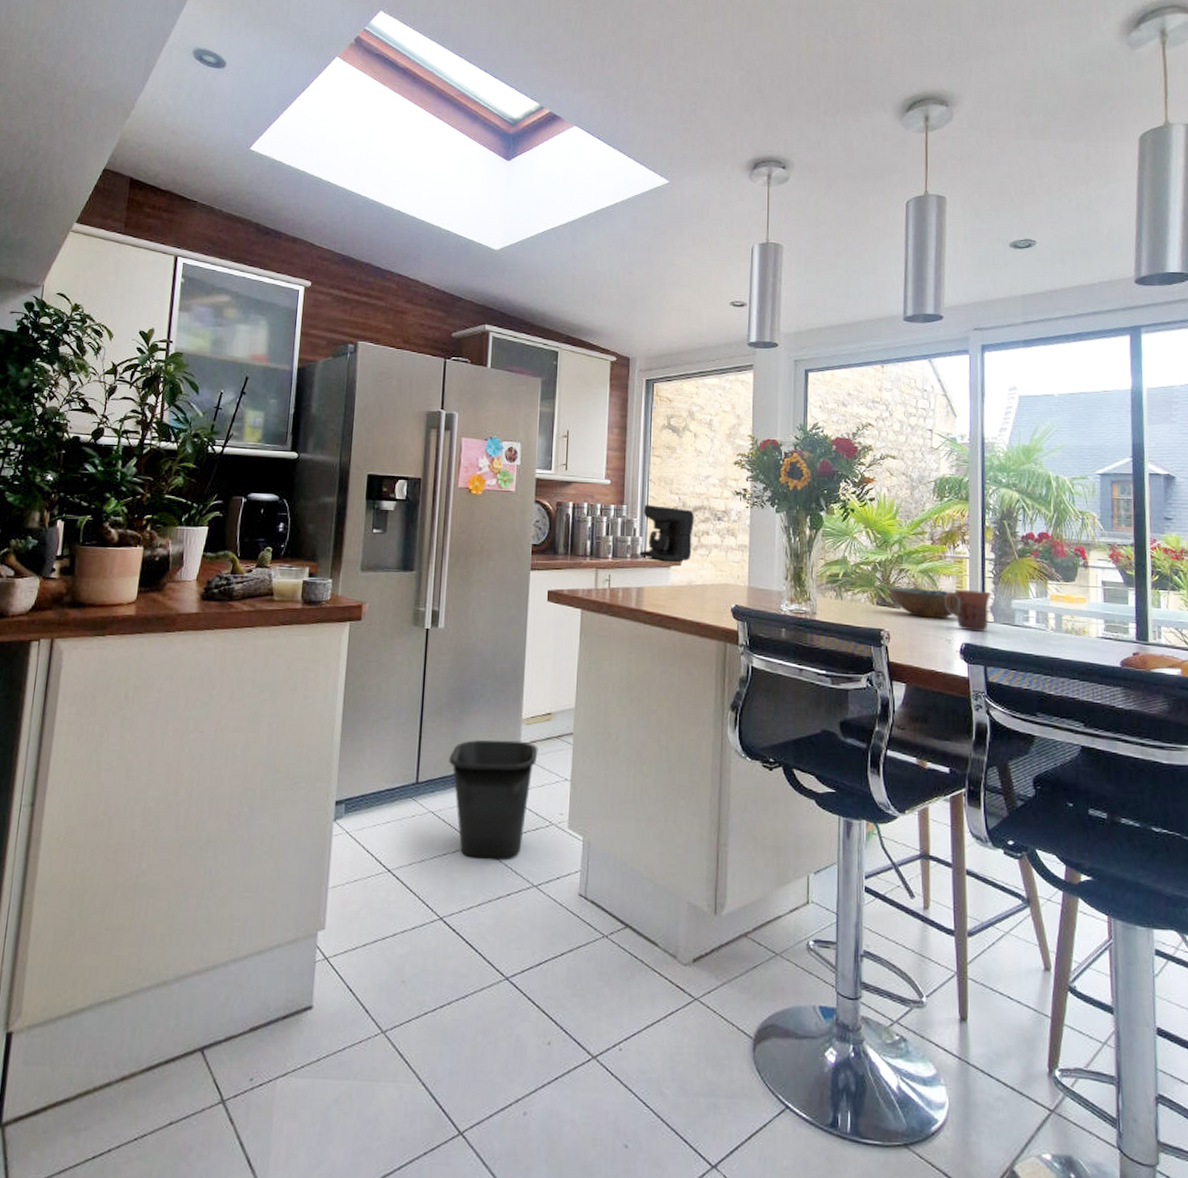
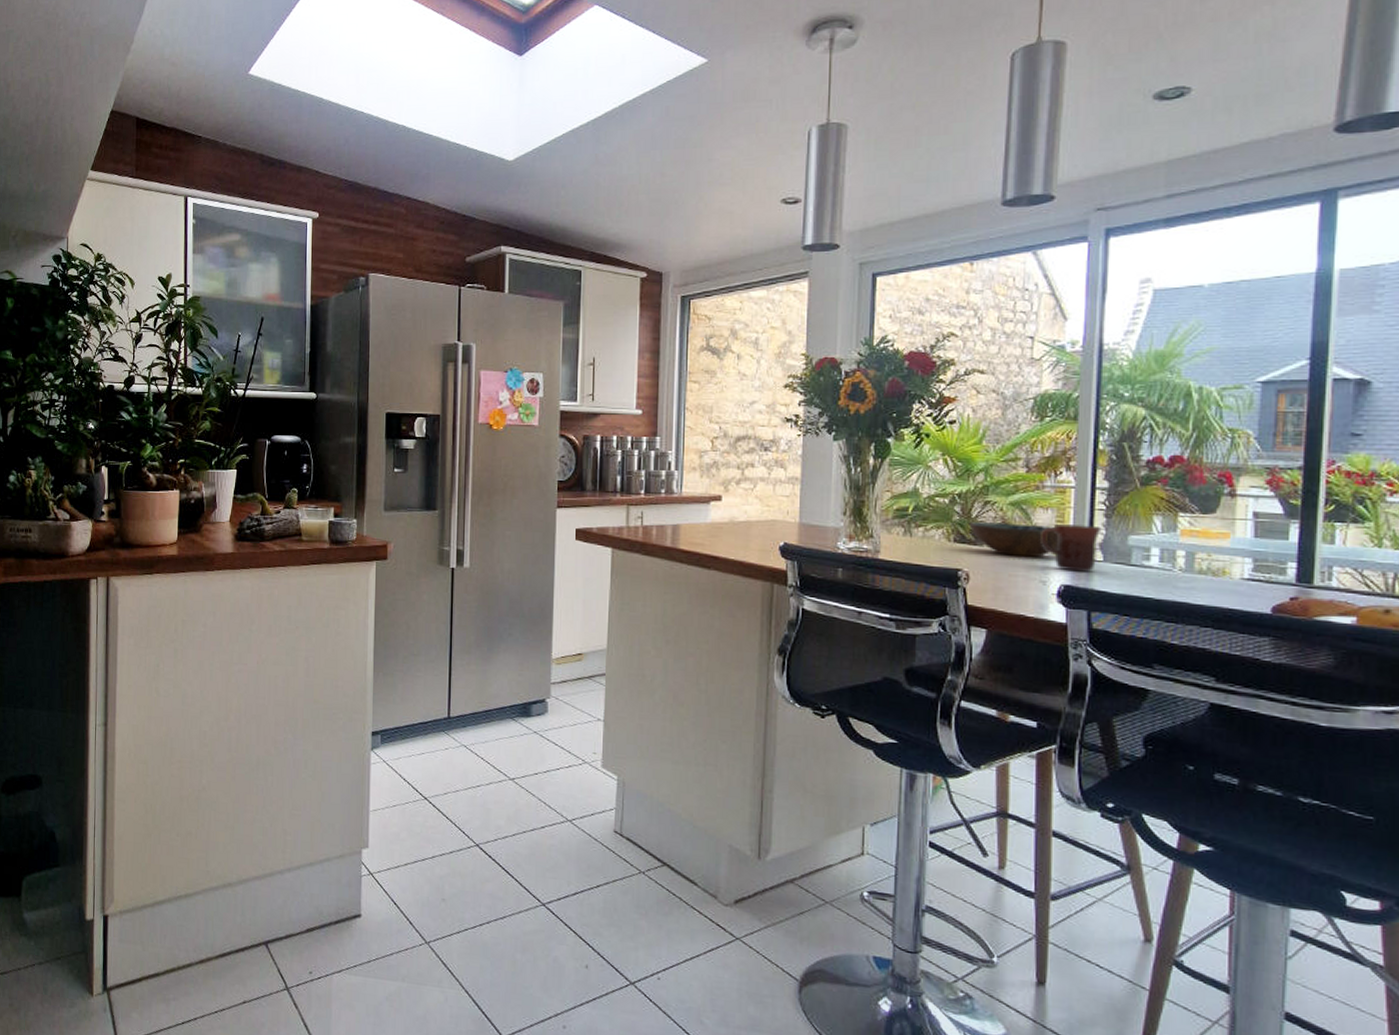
waste bin: present [449,740,538,859] -> none [479,678,569,793]
coffee maker: present [639,505,694,562] -> none [675,436,737,497]

